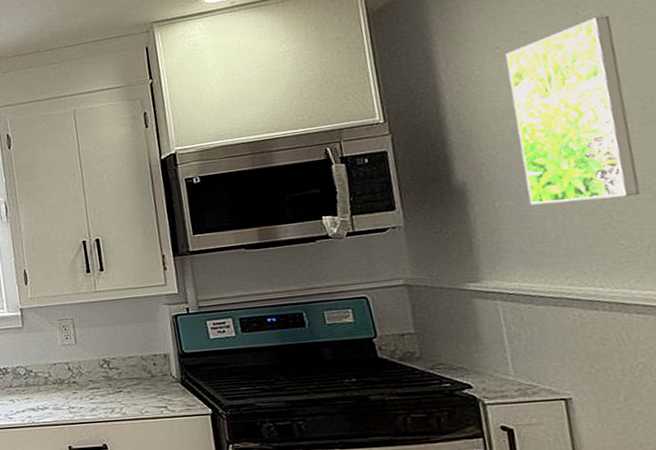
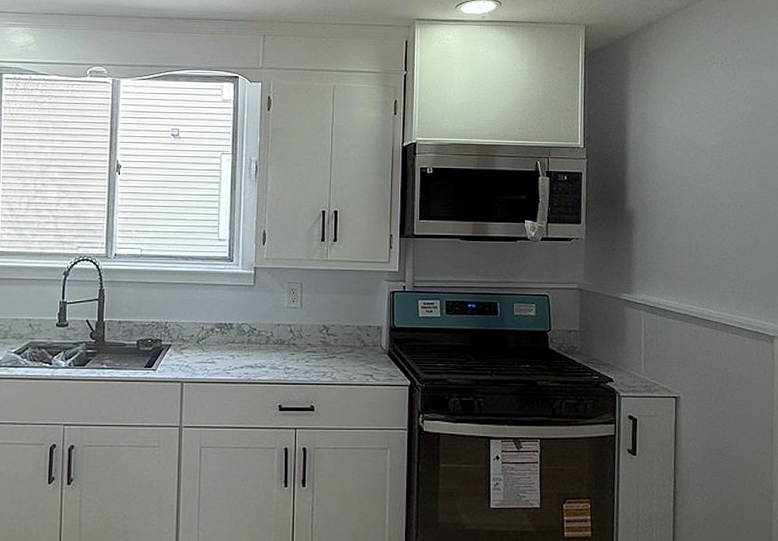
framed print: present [505,15,641,205] -> none [675,93,749,239]

